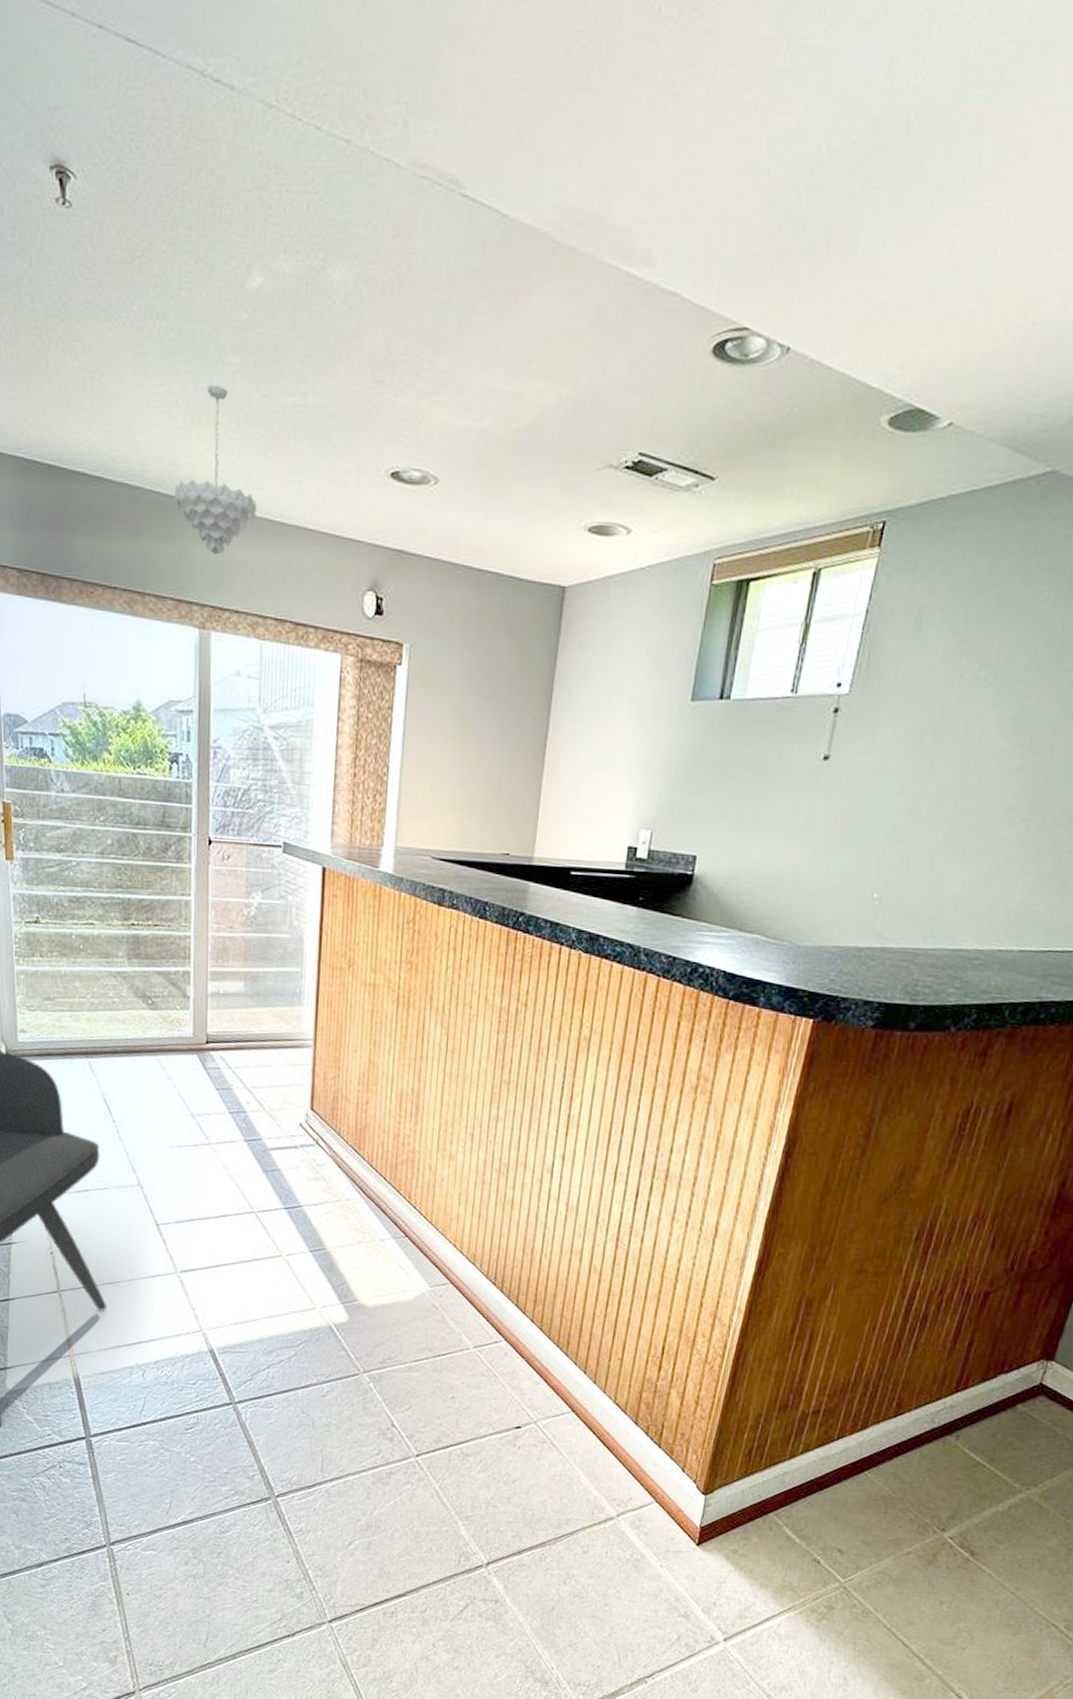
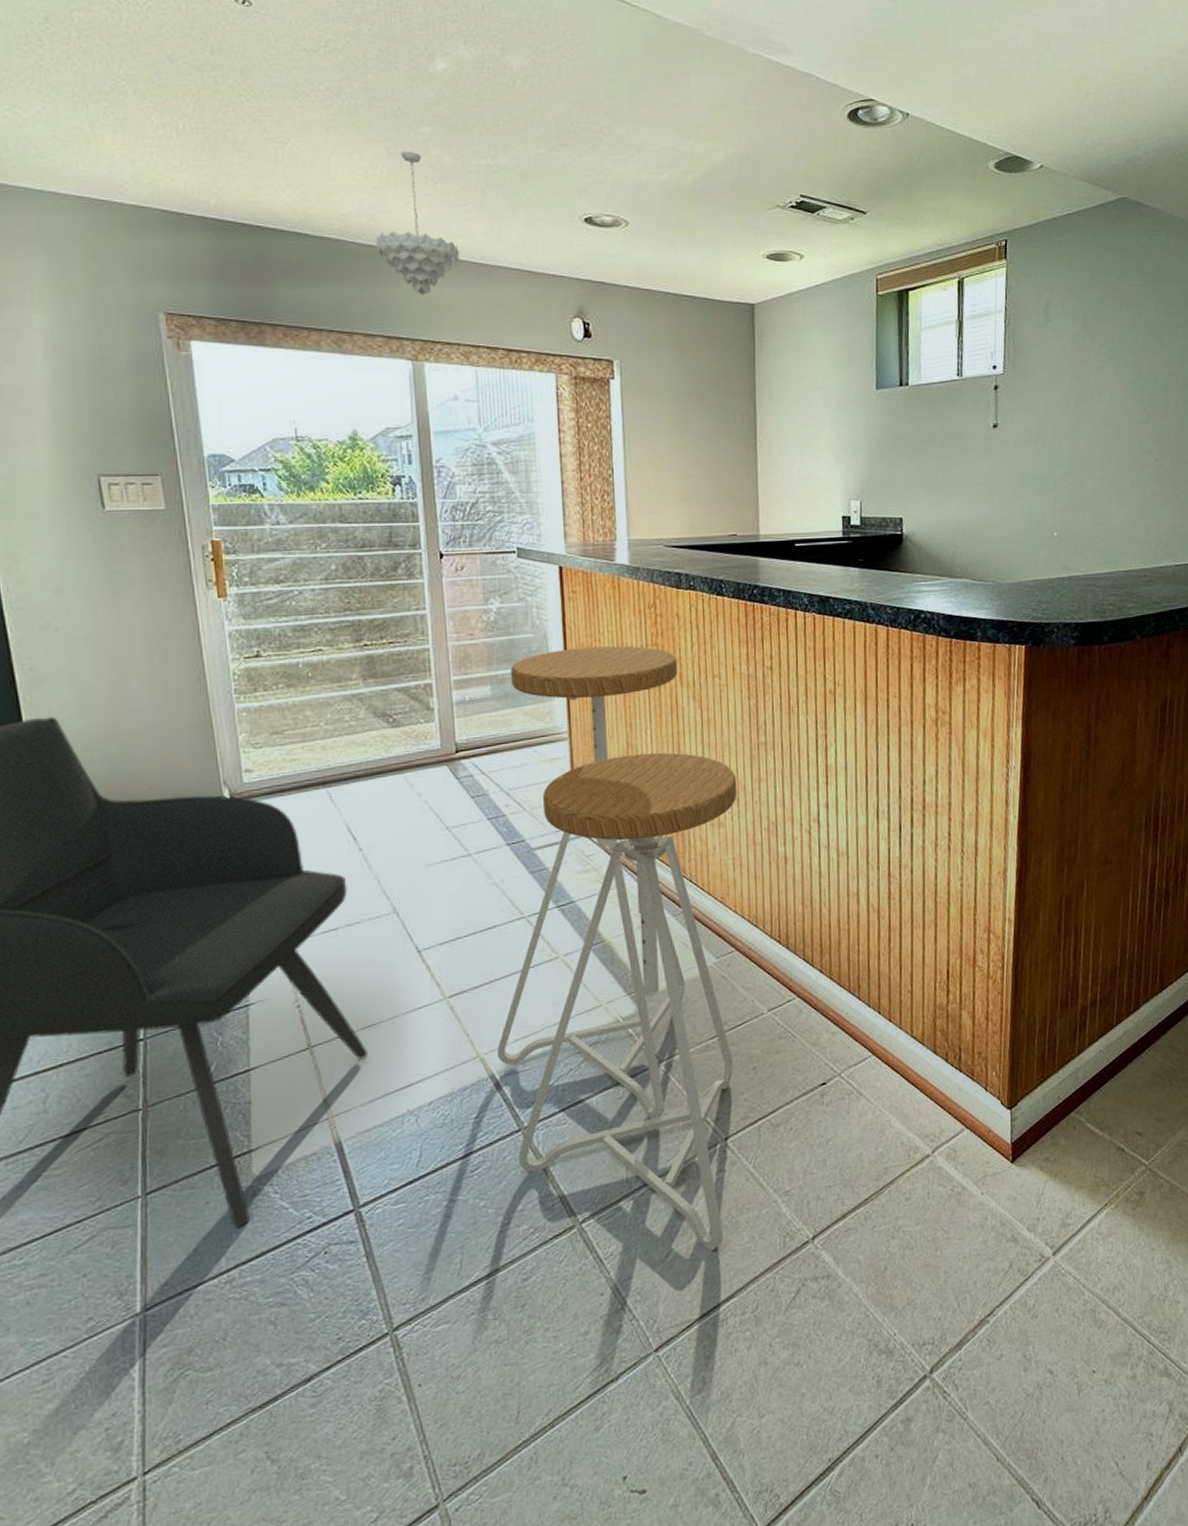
bar stool: none [218,954,474,1551] -> present [497,645,738,1251]

